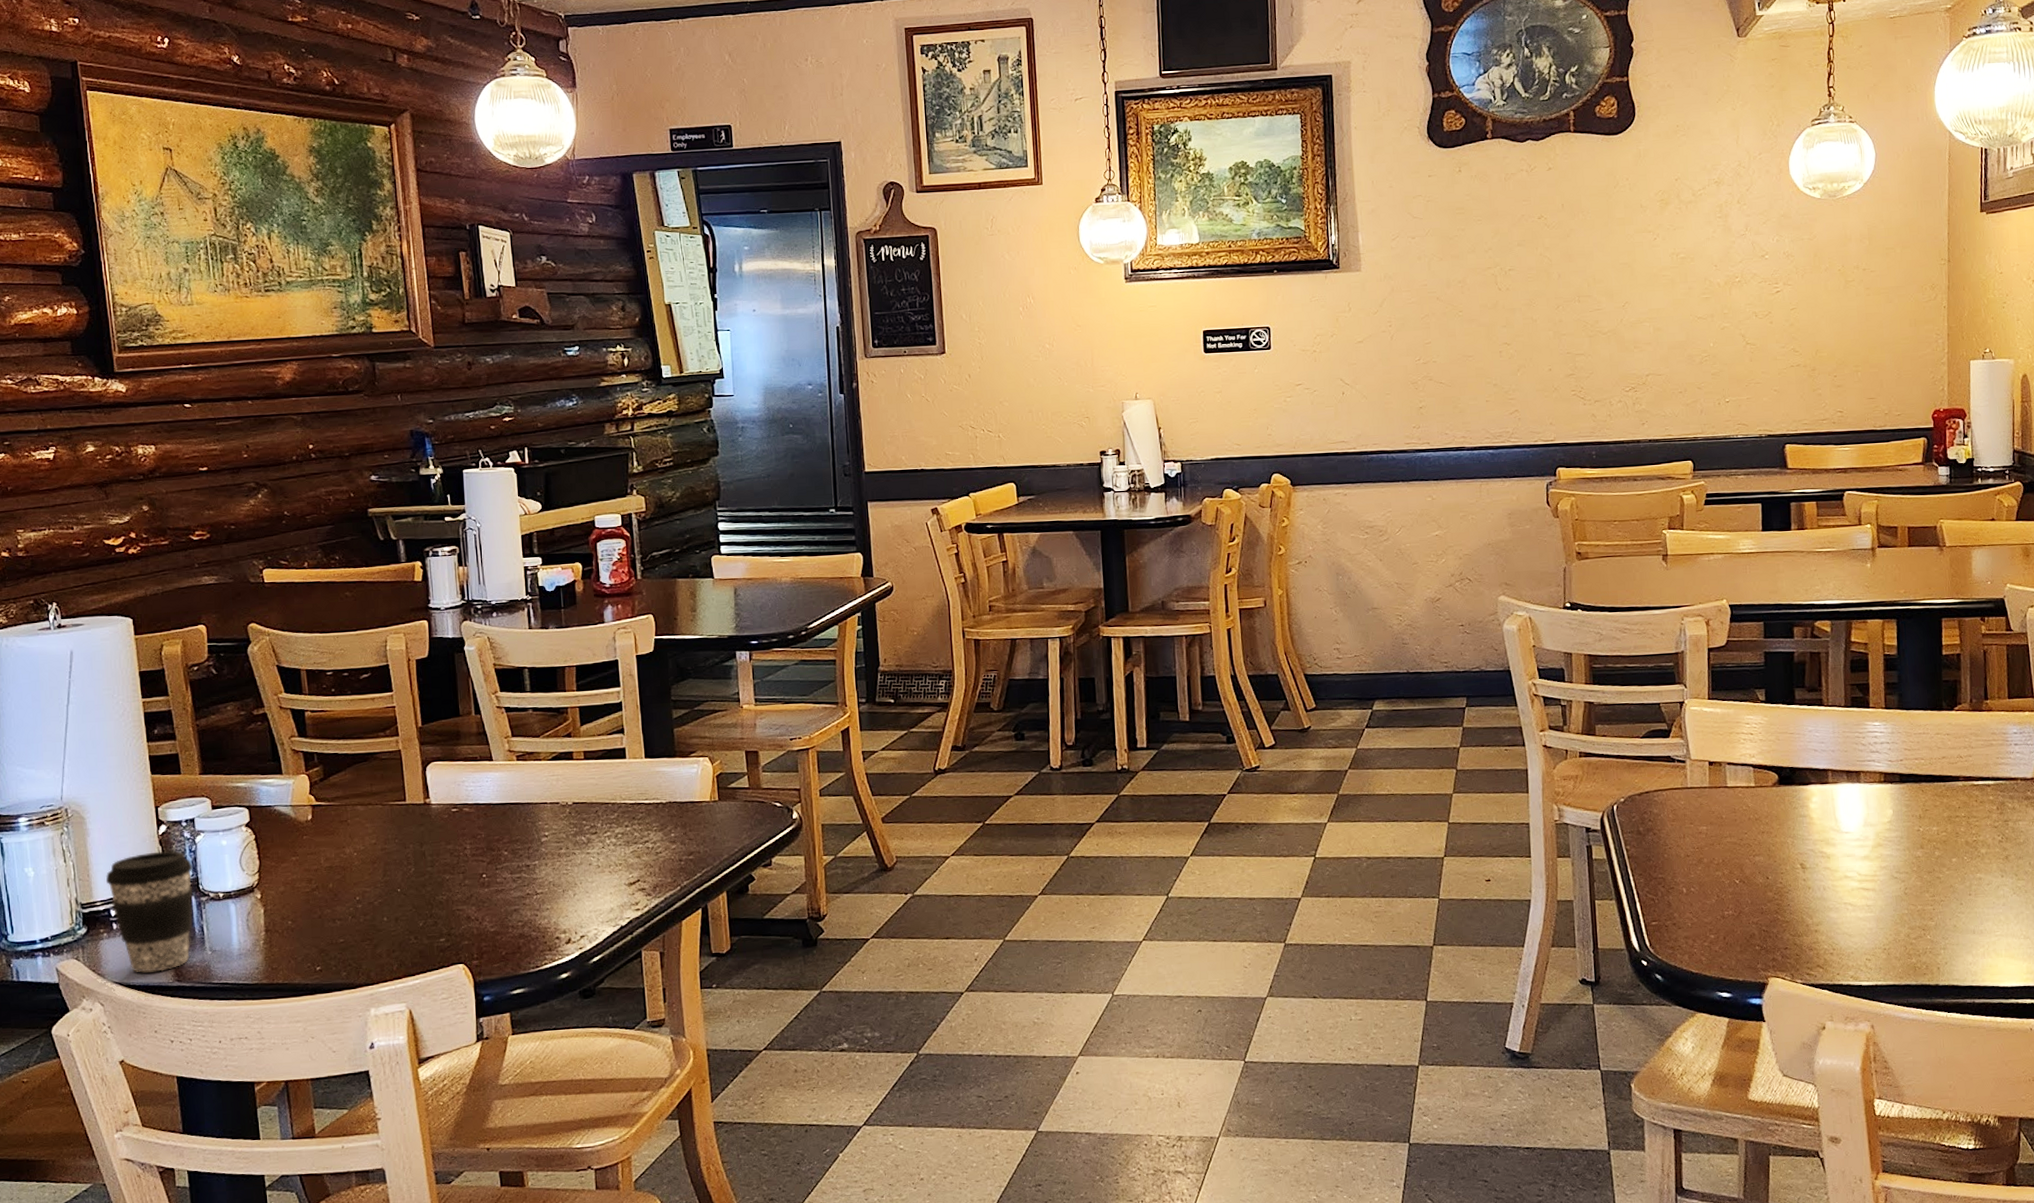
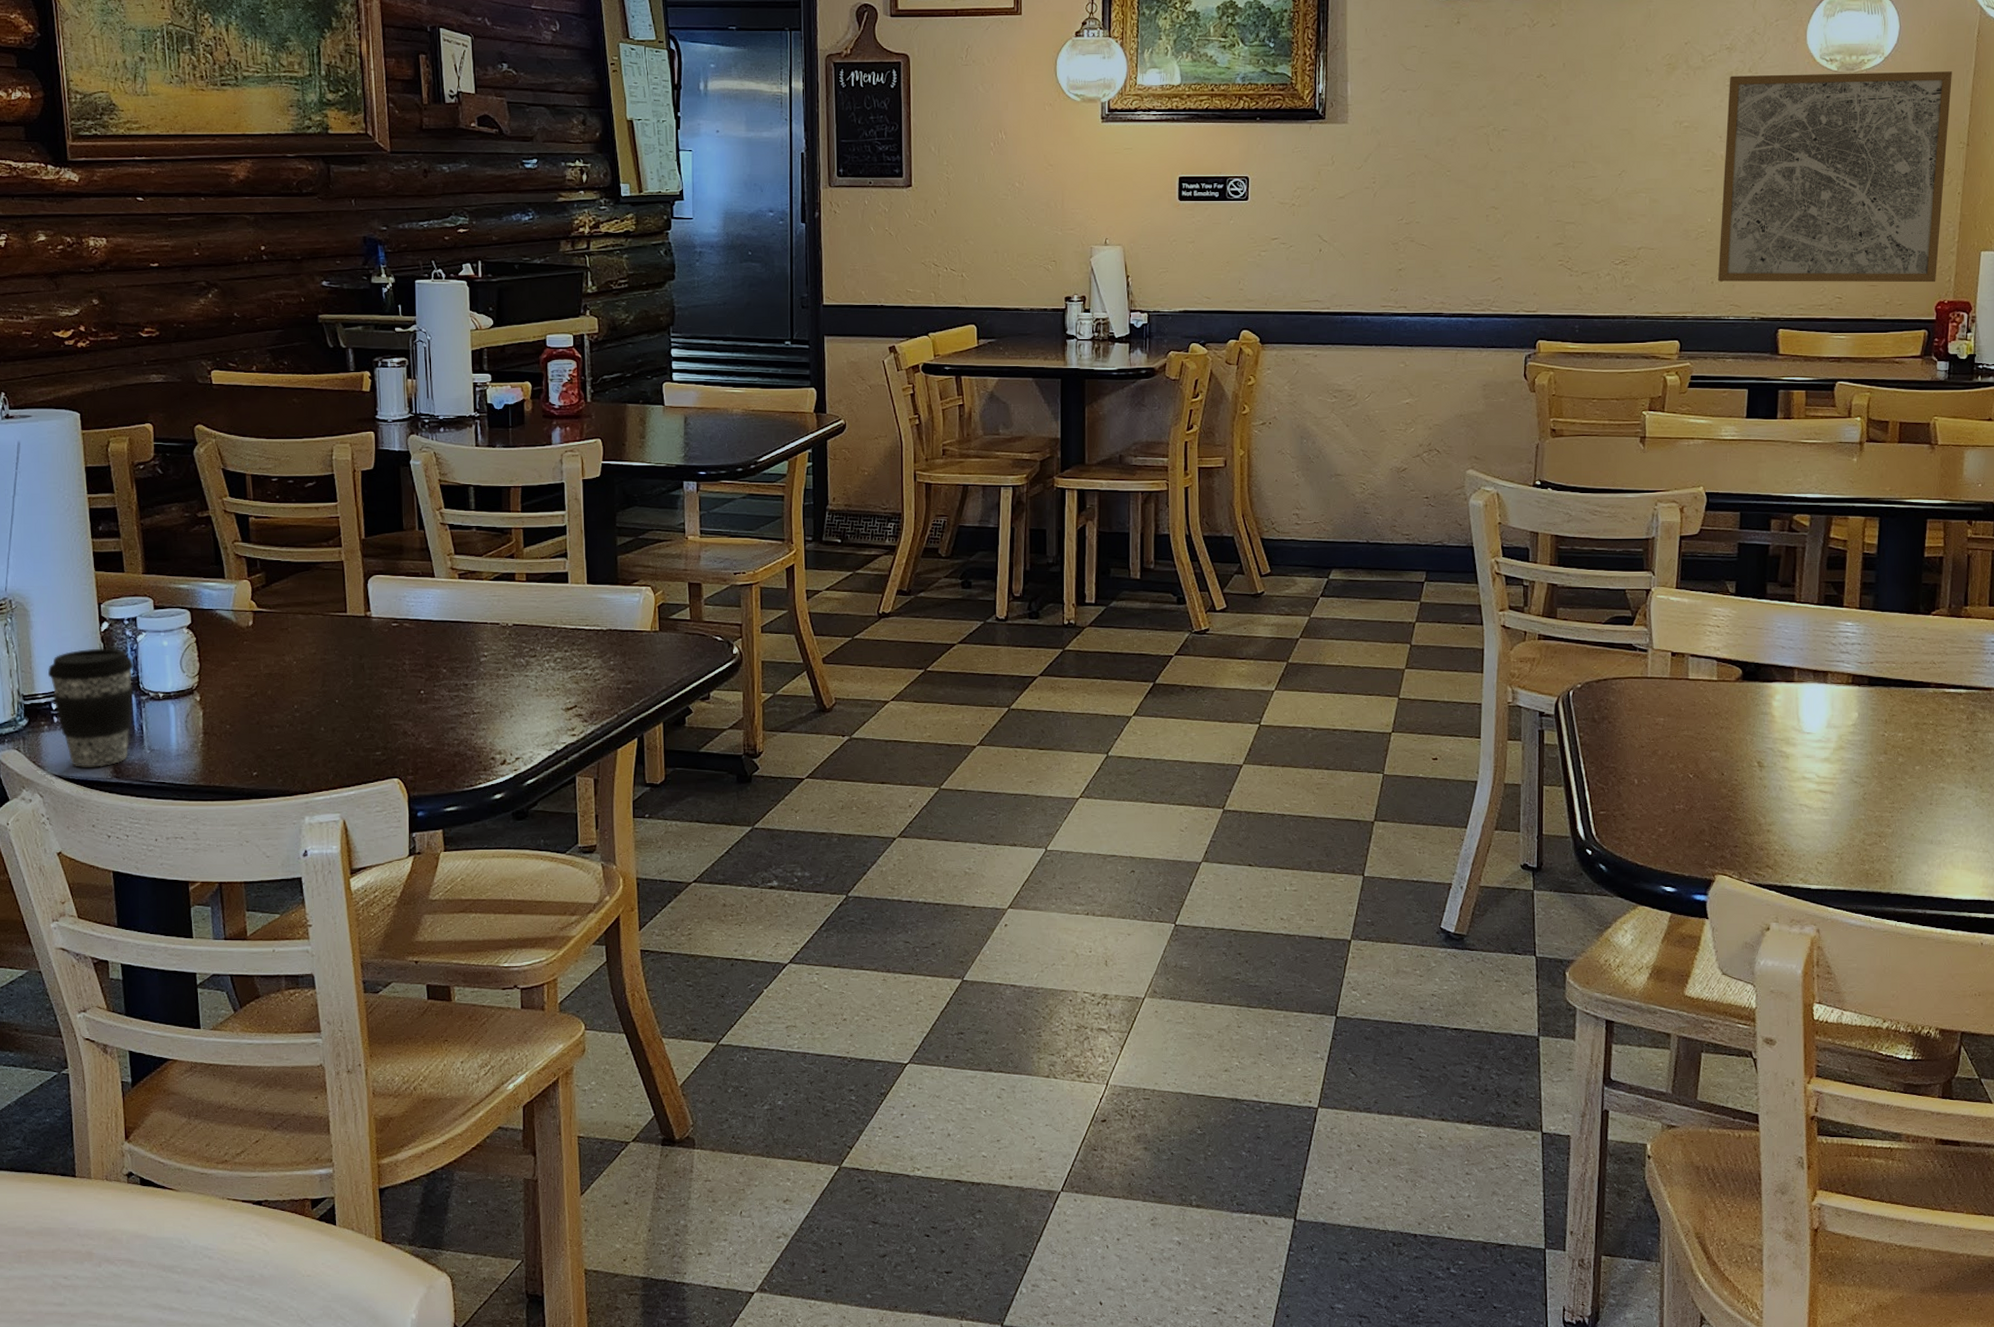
wall art: none [1719,193,1931,402] -> present [1717,71,1952,283]

